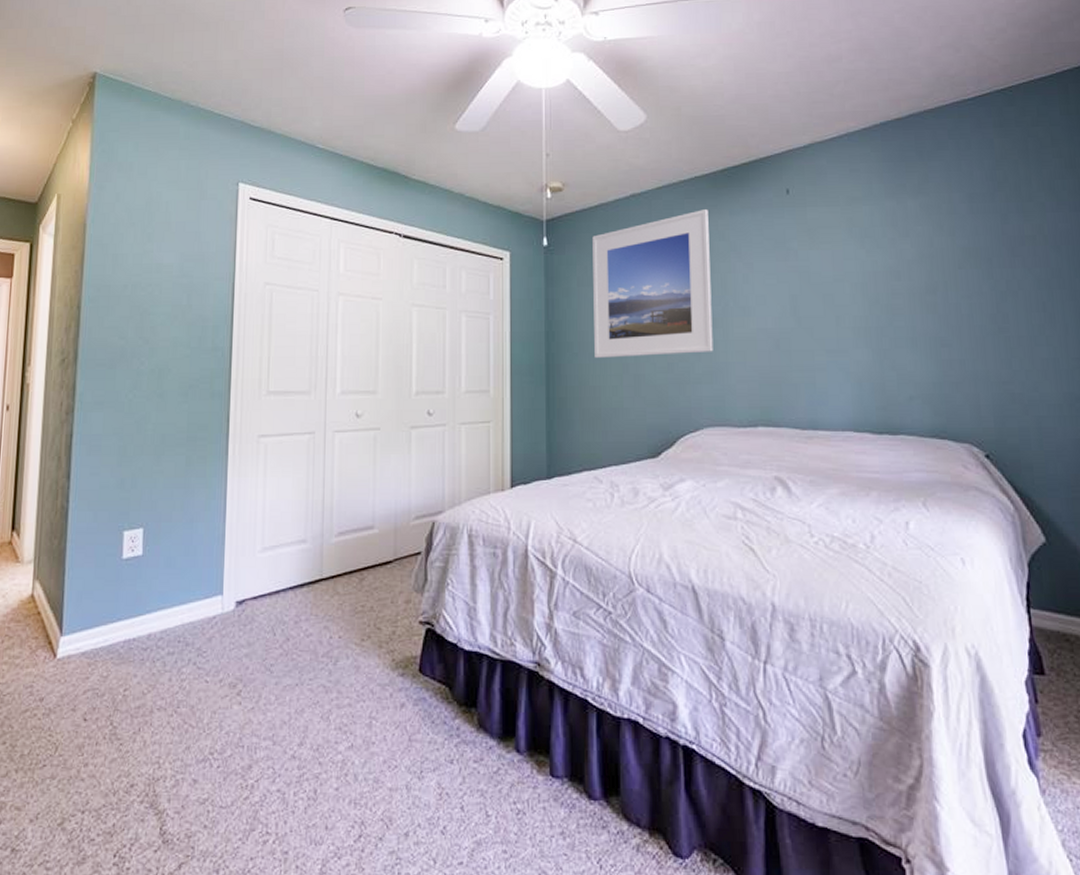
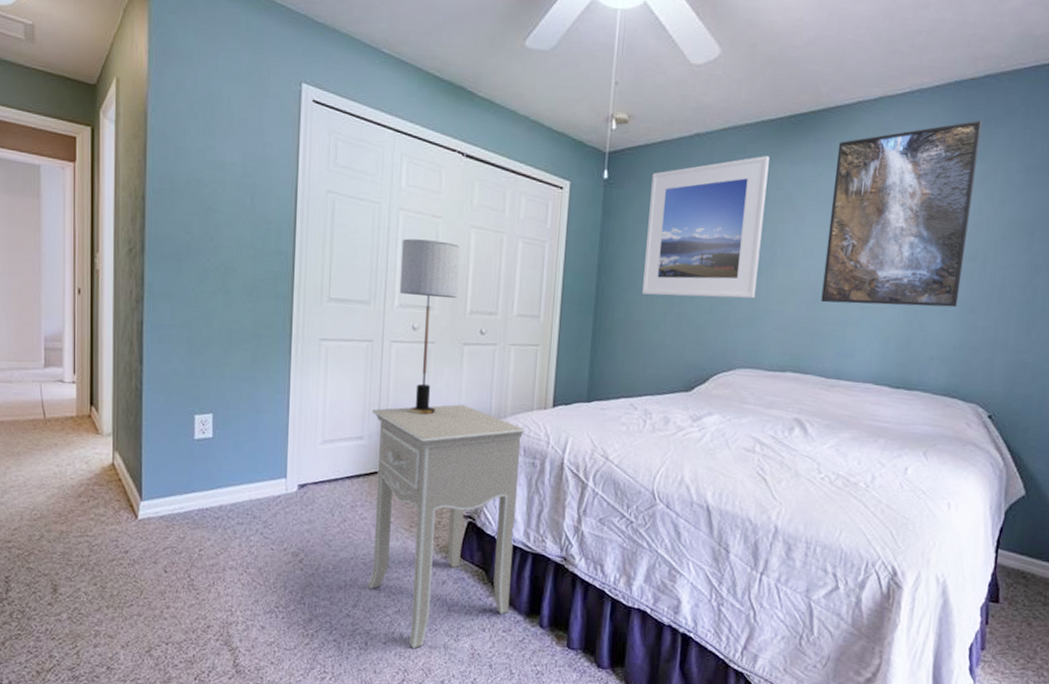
nightstand: none [315,494,482,793] -> present [368,404,525,649]
table lamp: none [341,323,402,510] -> present [399,238,460,415]
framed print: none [775,157,927,350] -> present [821,120,983,308]

